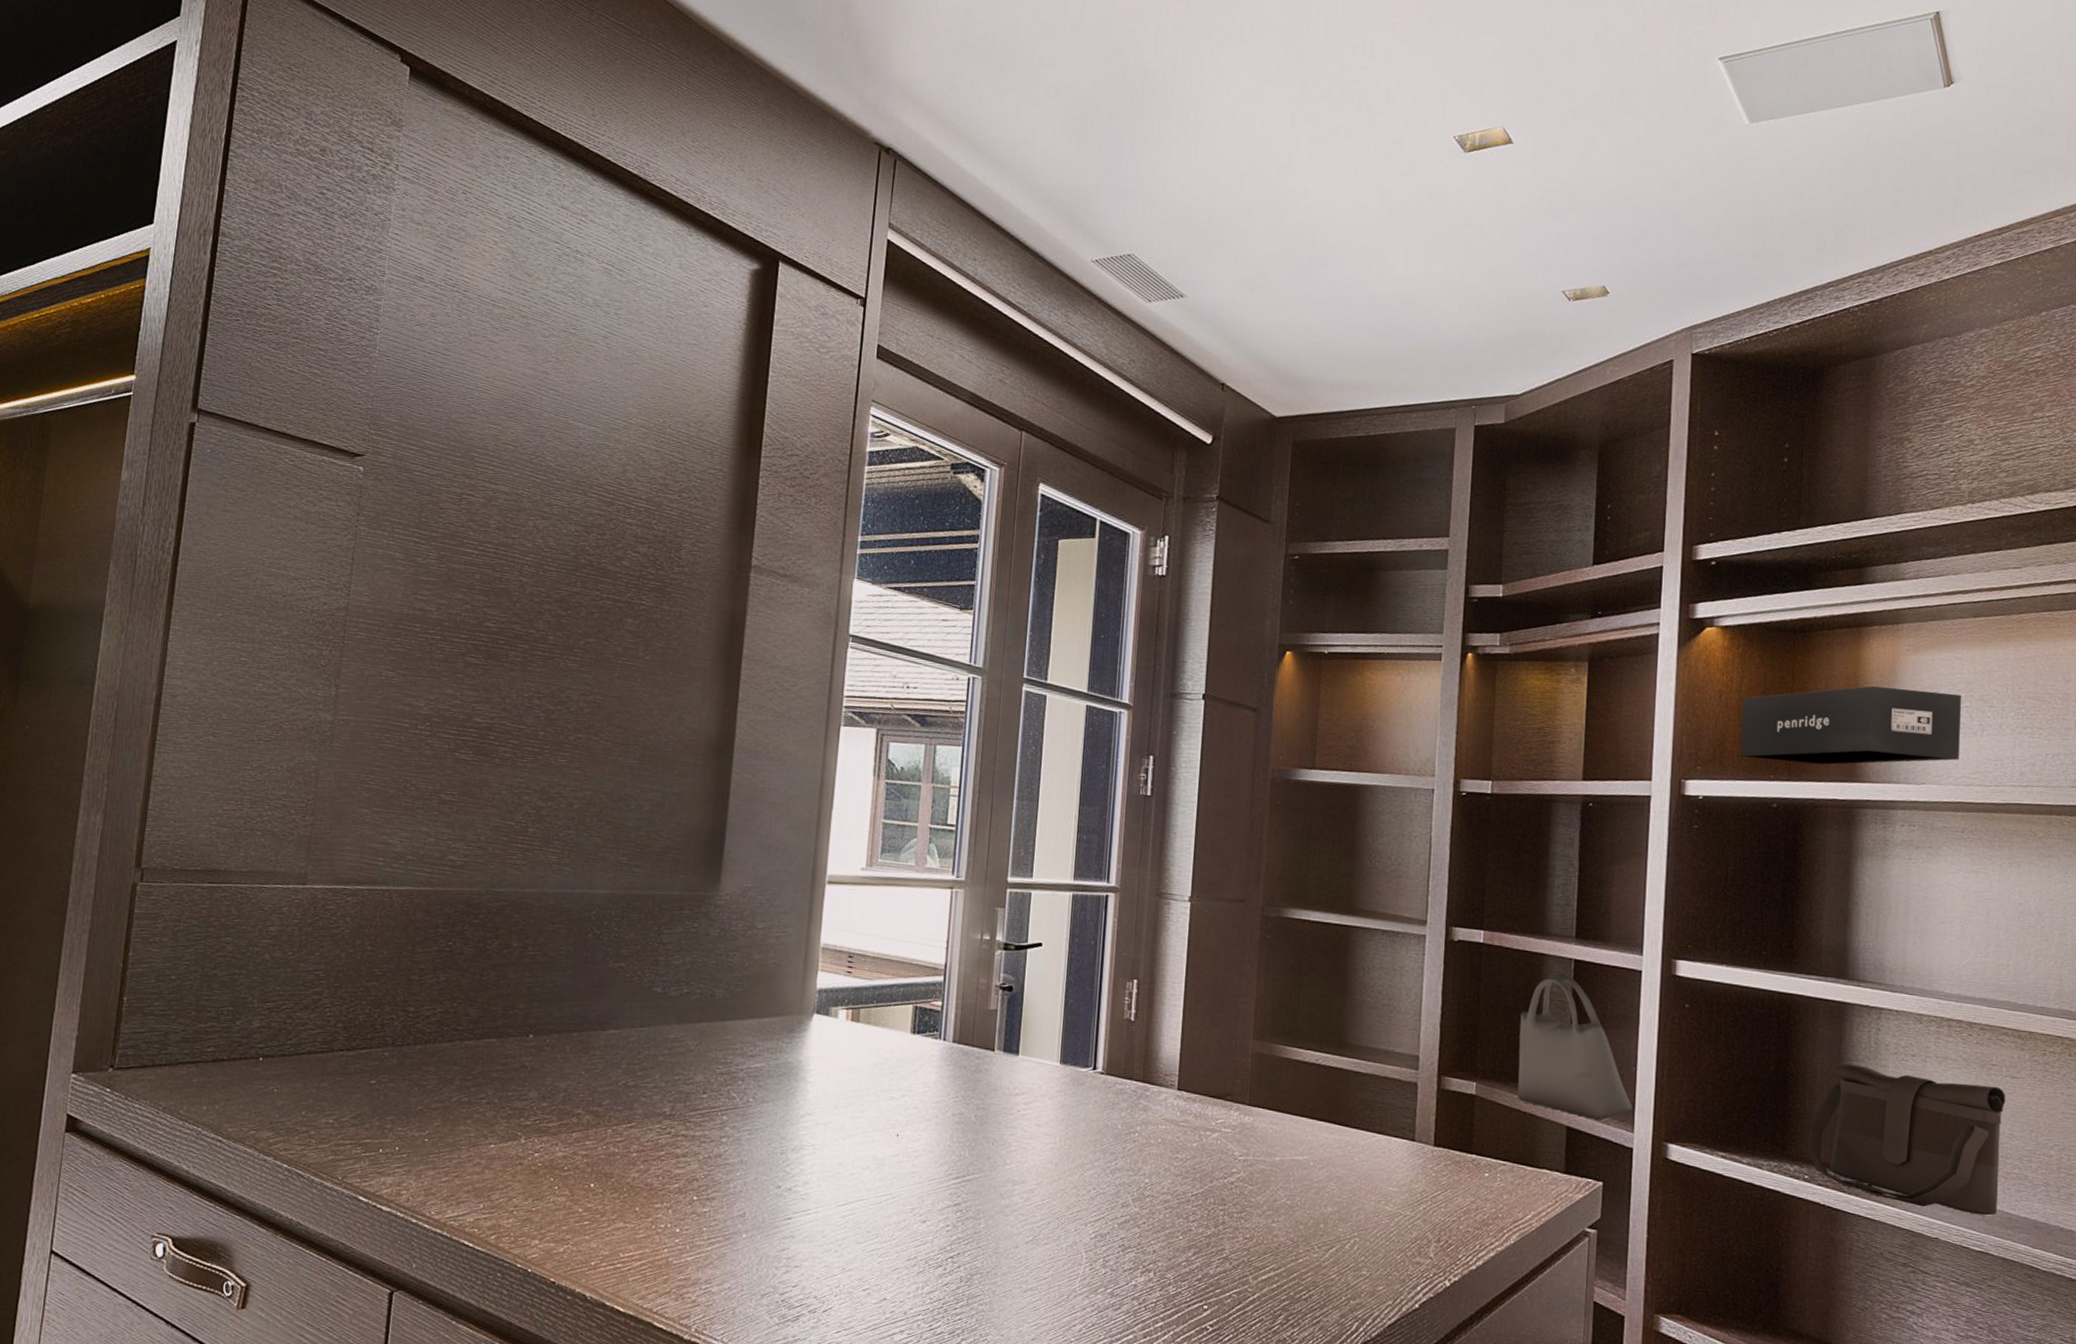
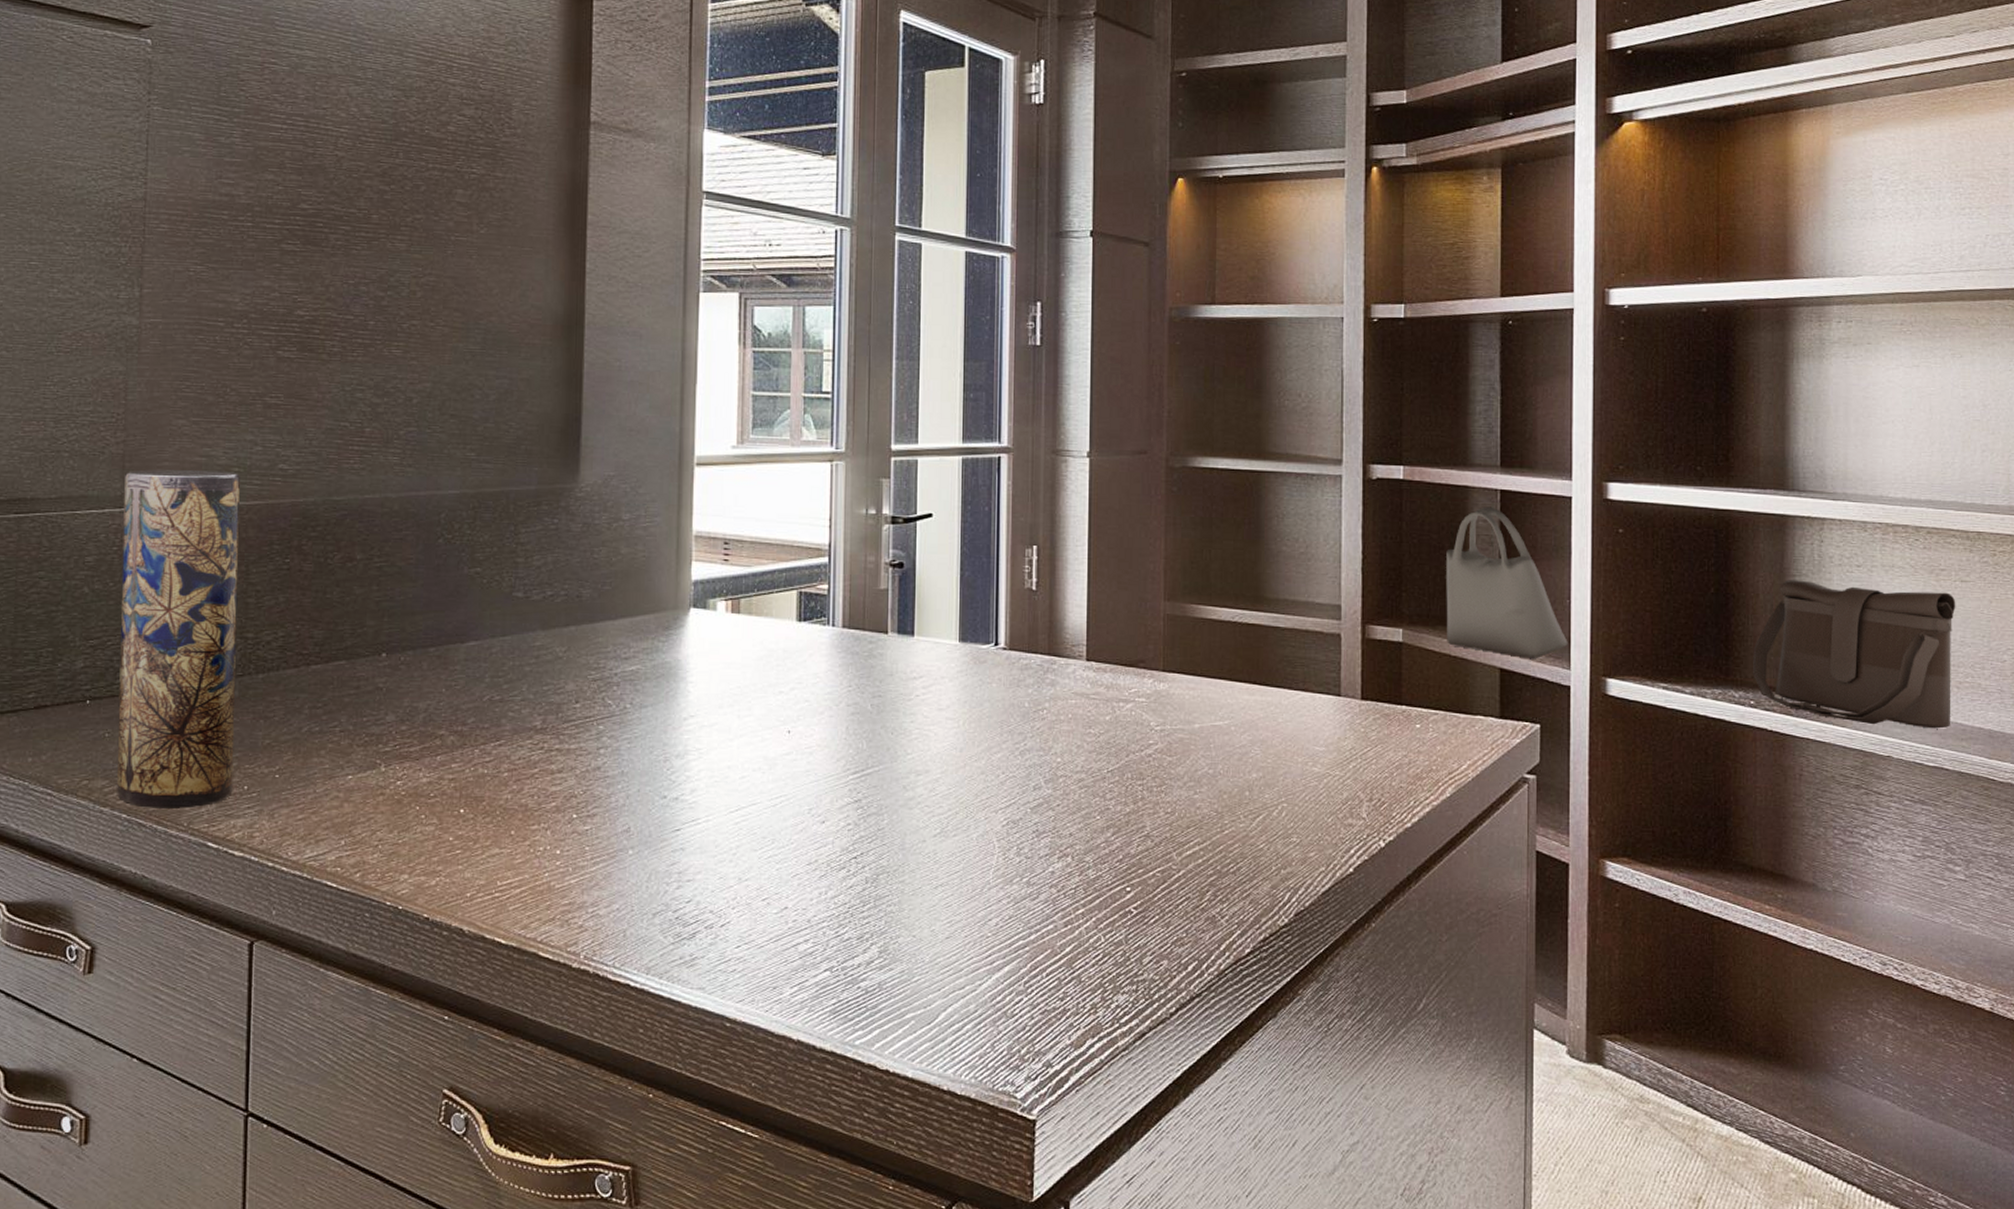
vase: none [280,852,413,1163] -> present [116,470,240,809]
box: present [1740,686,1962,765] -> none [1666,174,1897,263]

